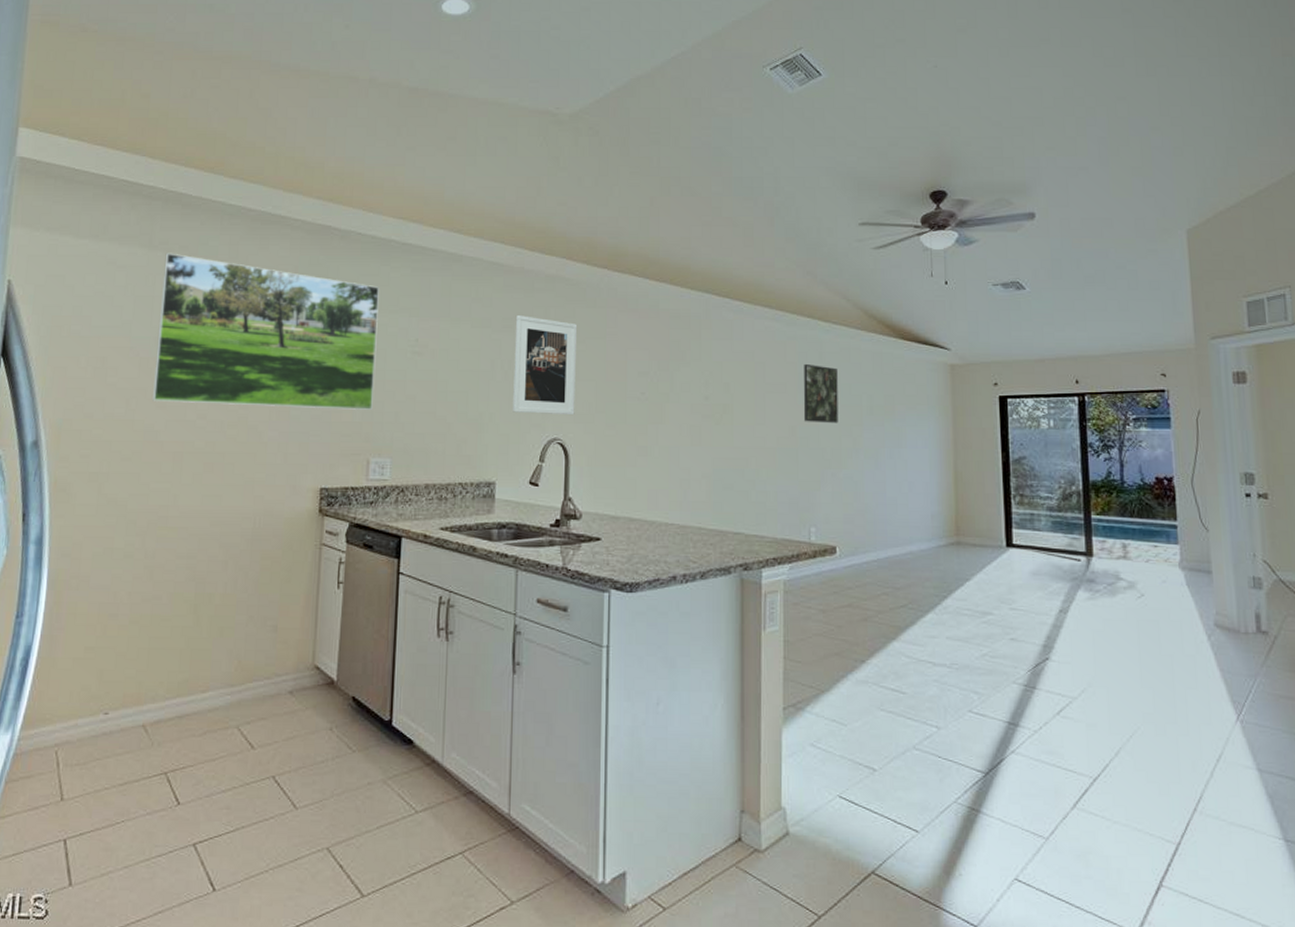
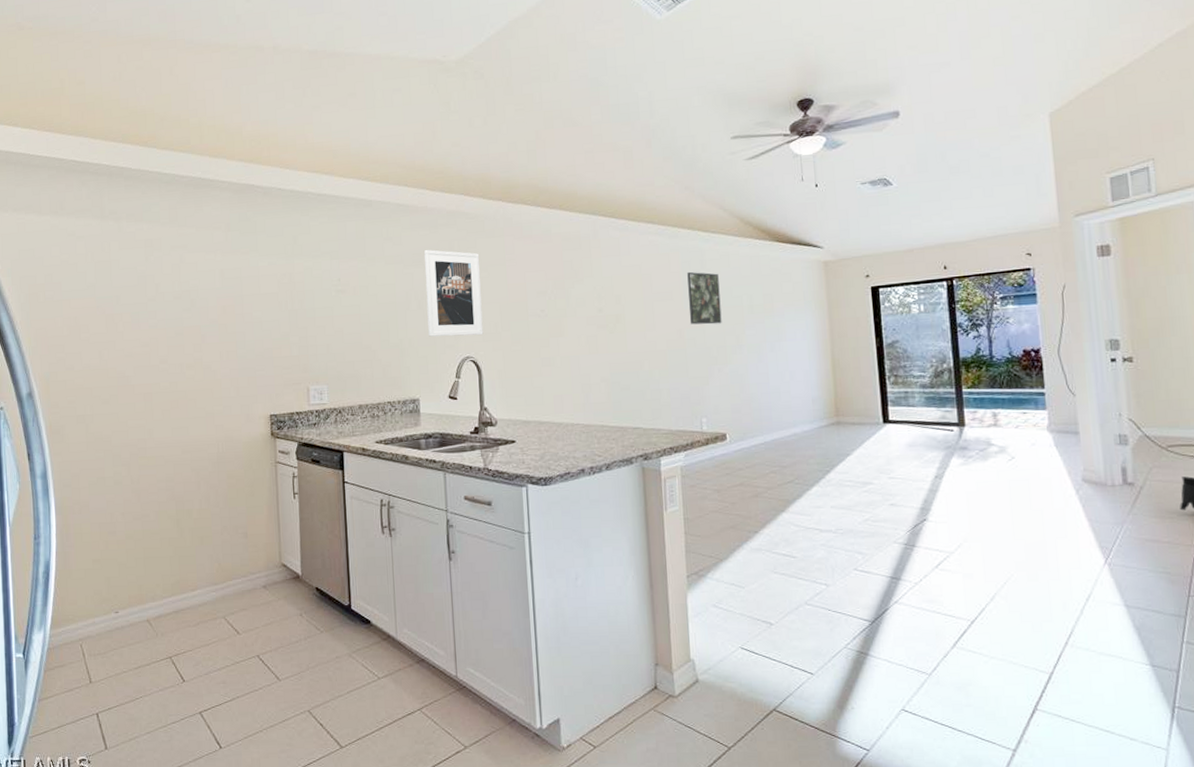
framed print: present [153,253,379,410] -> none [115,221,307,351]

